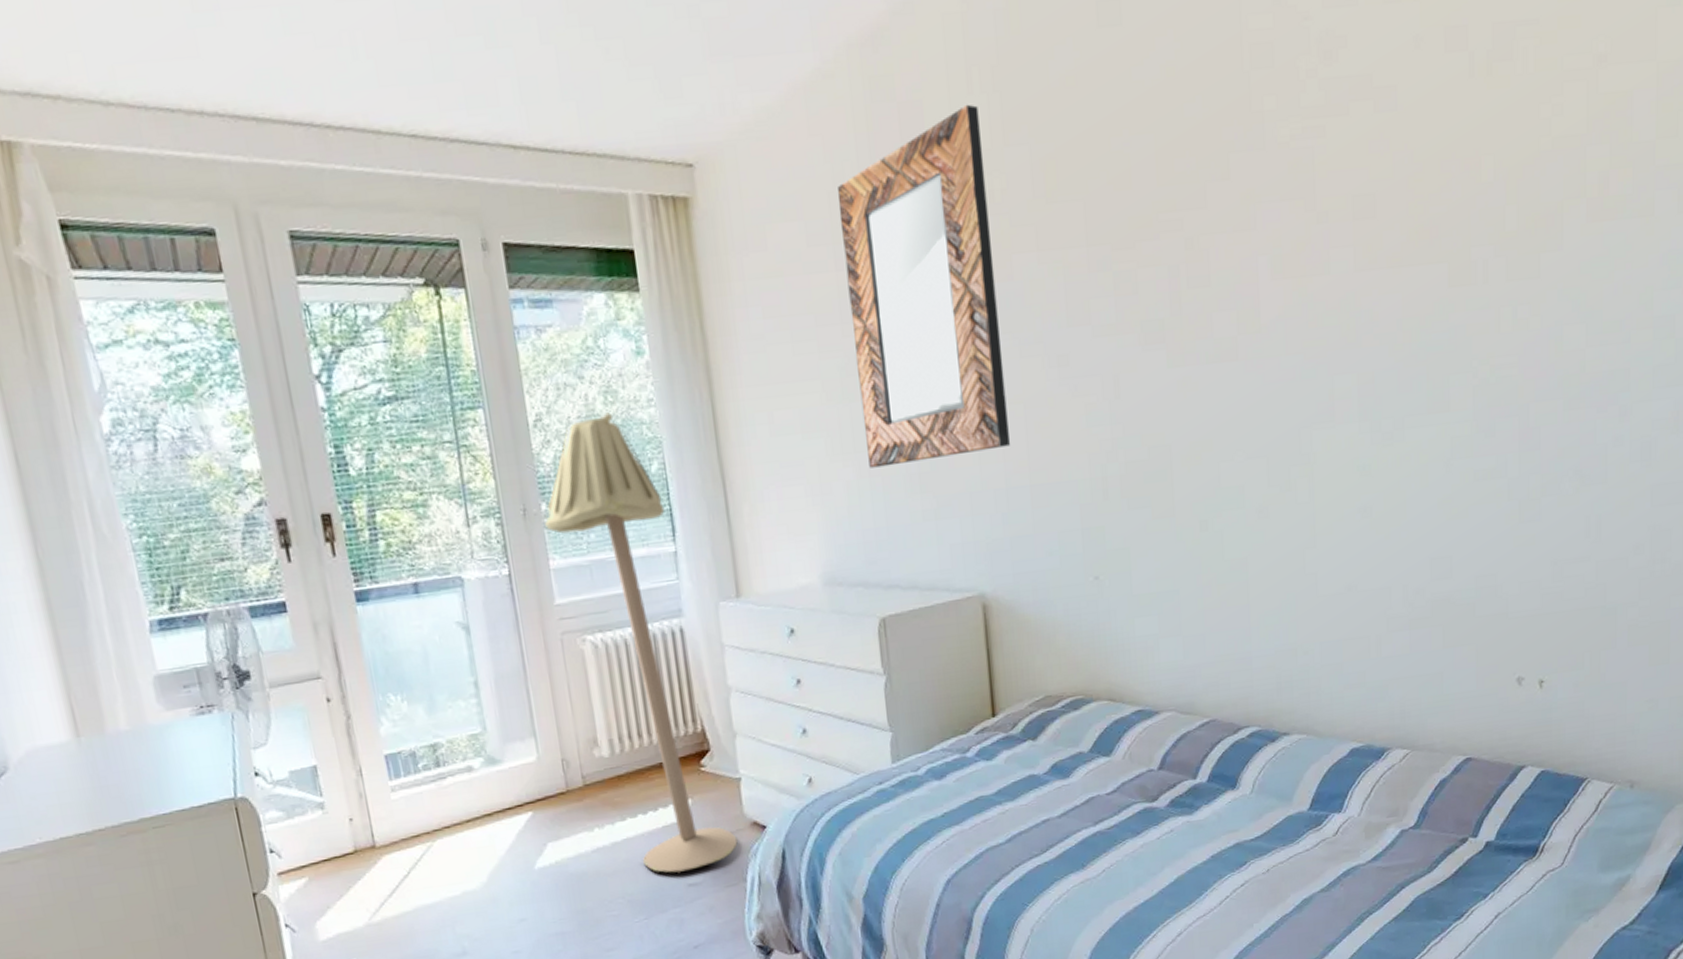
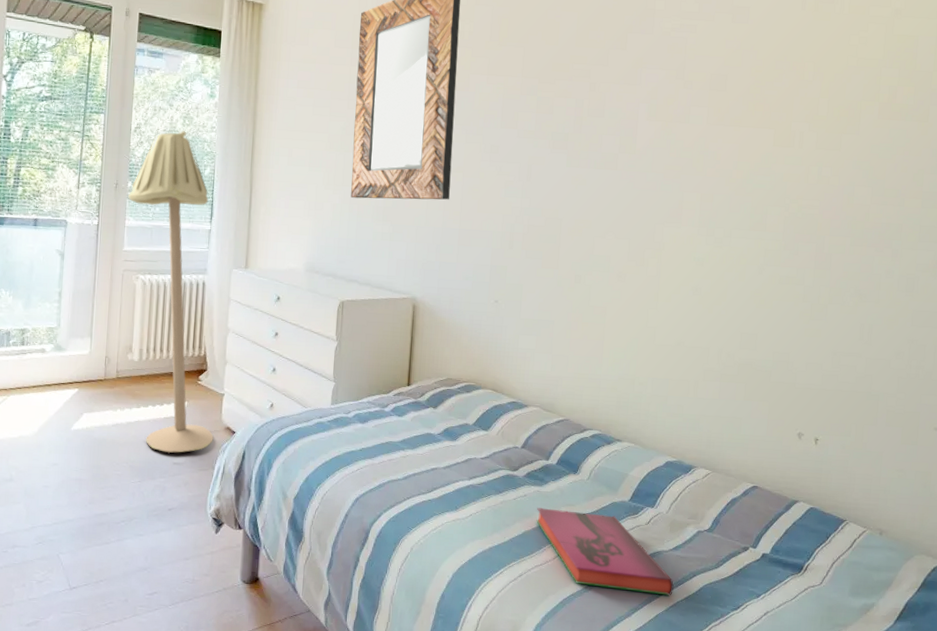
hardback book: none [1190,833,1378,929] -> present [536,508,674,596]

